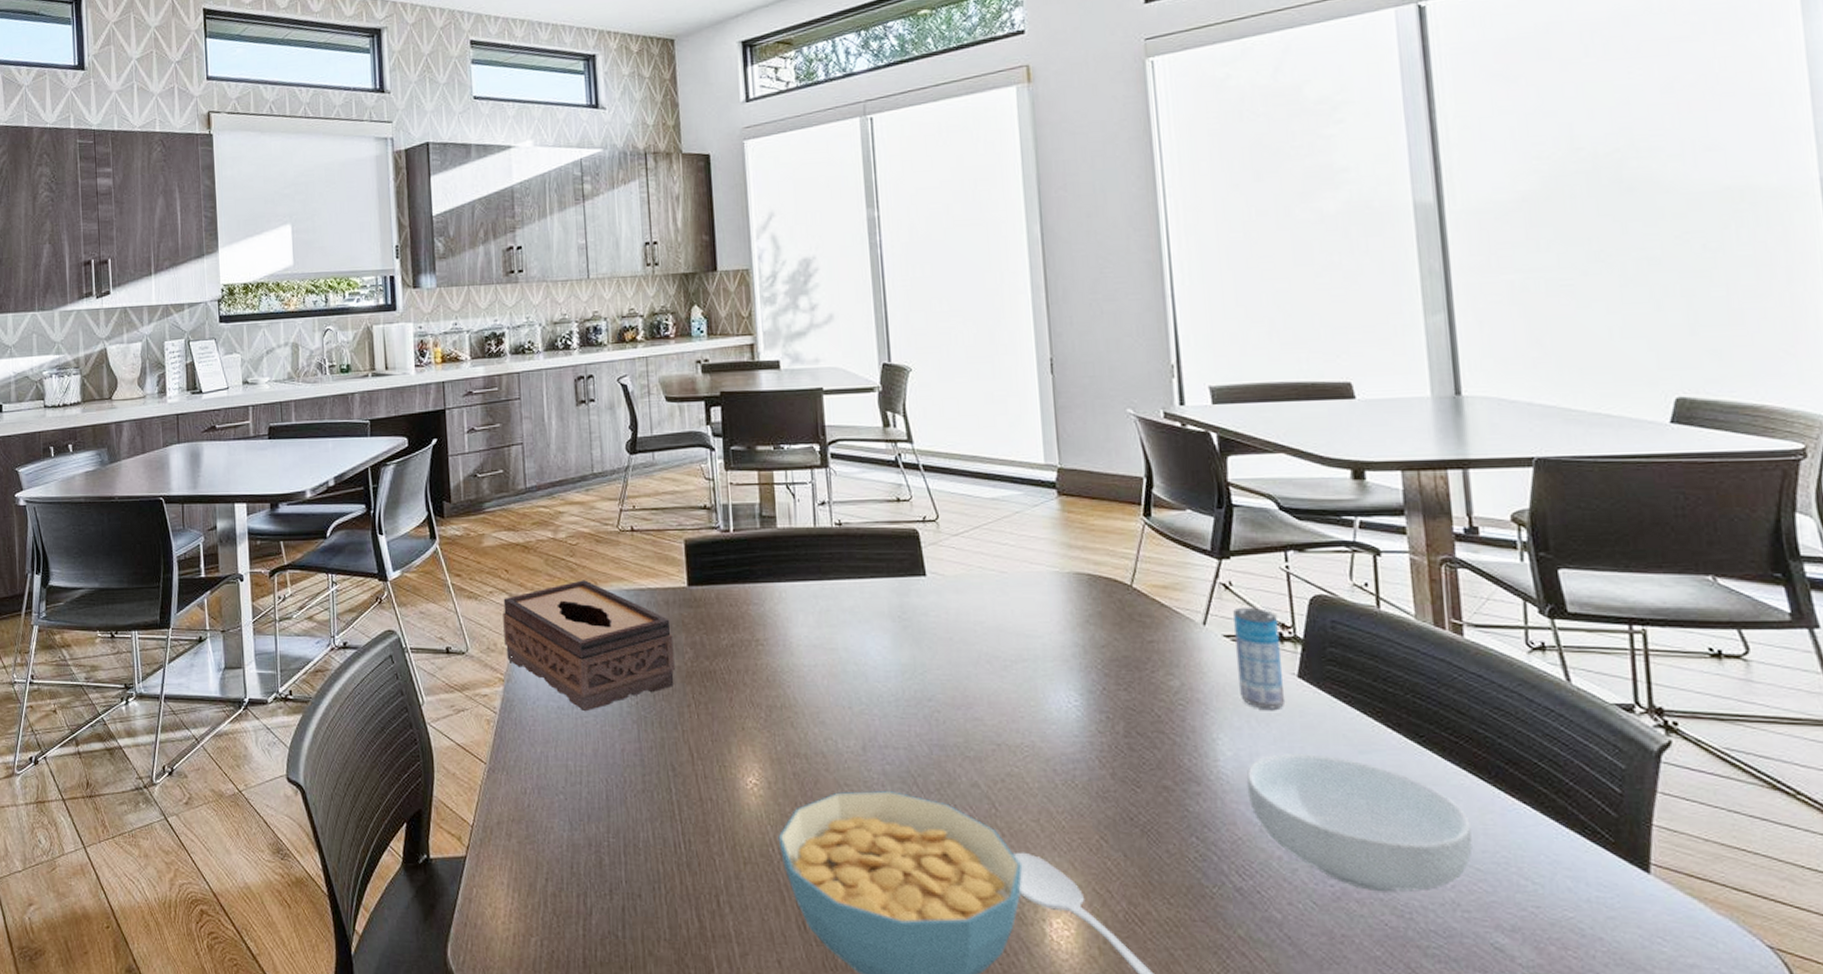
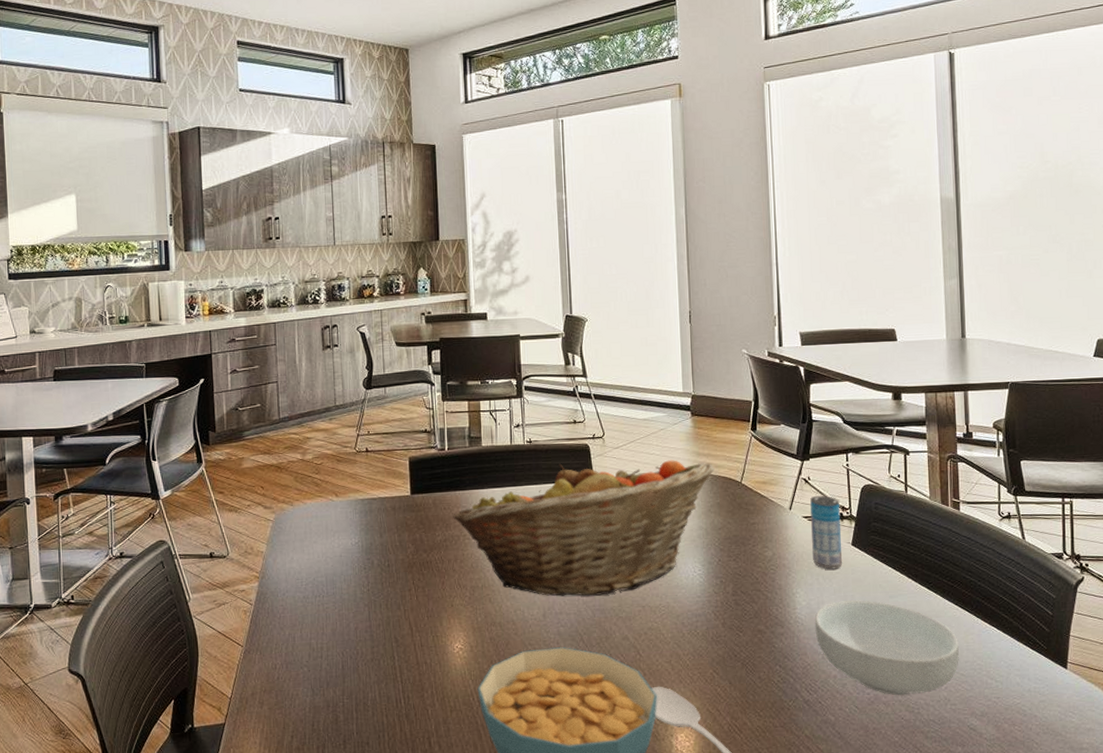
tissue box: present [503,580,675,712] -> none [259,492,399,600]
fruit basket: none [742,553,1093,727] -> present [453,460,715,596]

